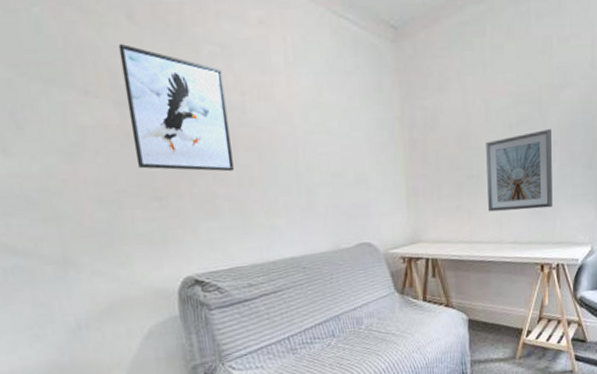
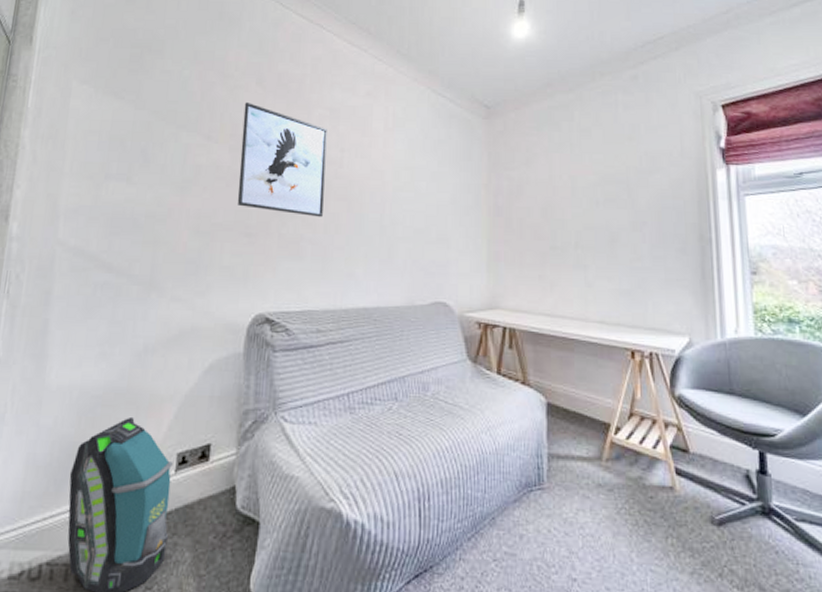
picture frame: present [486,129,553,212] -> none [571,210,644,289]

